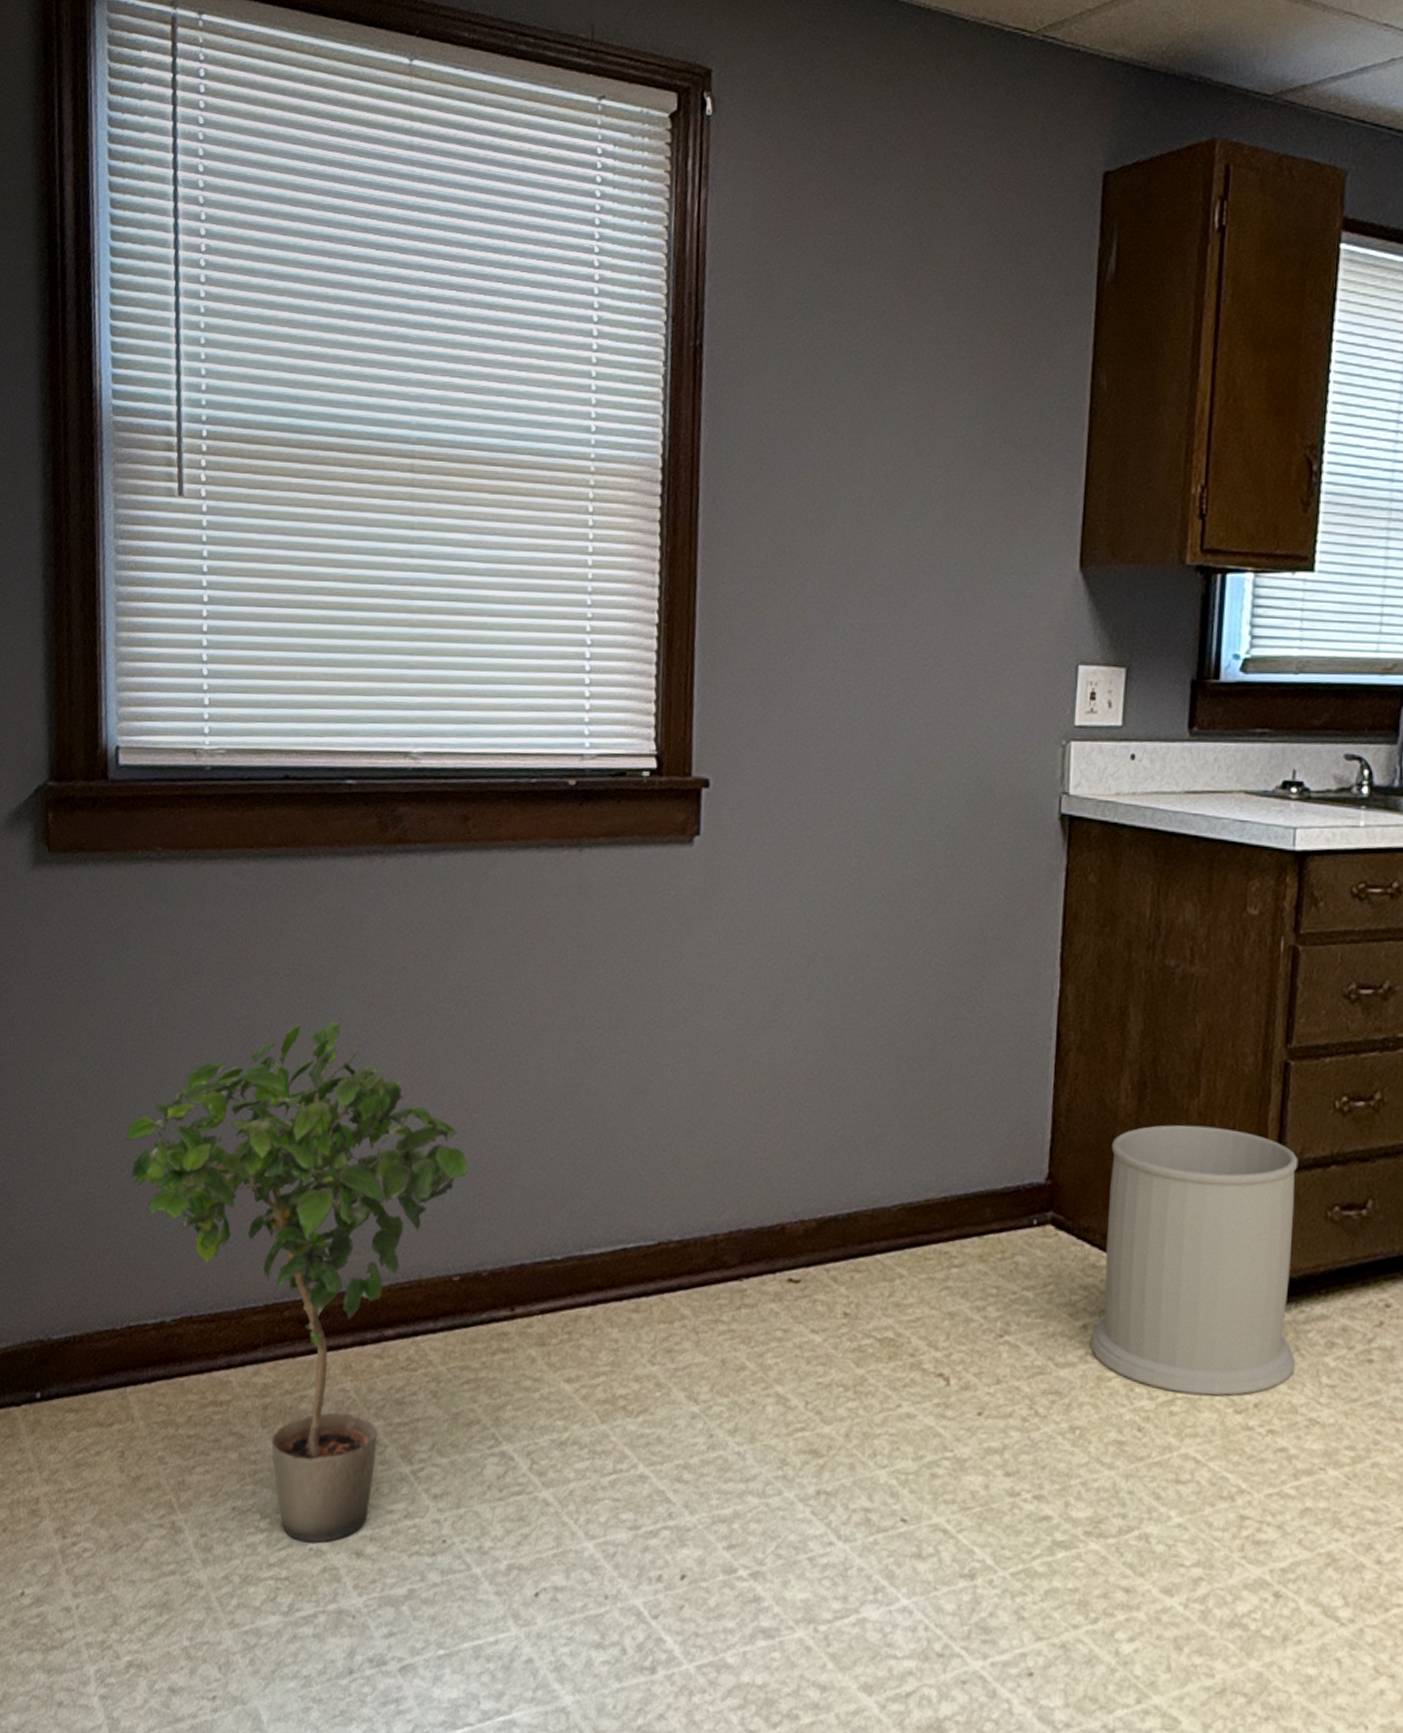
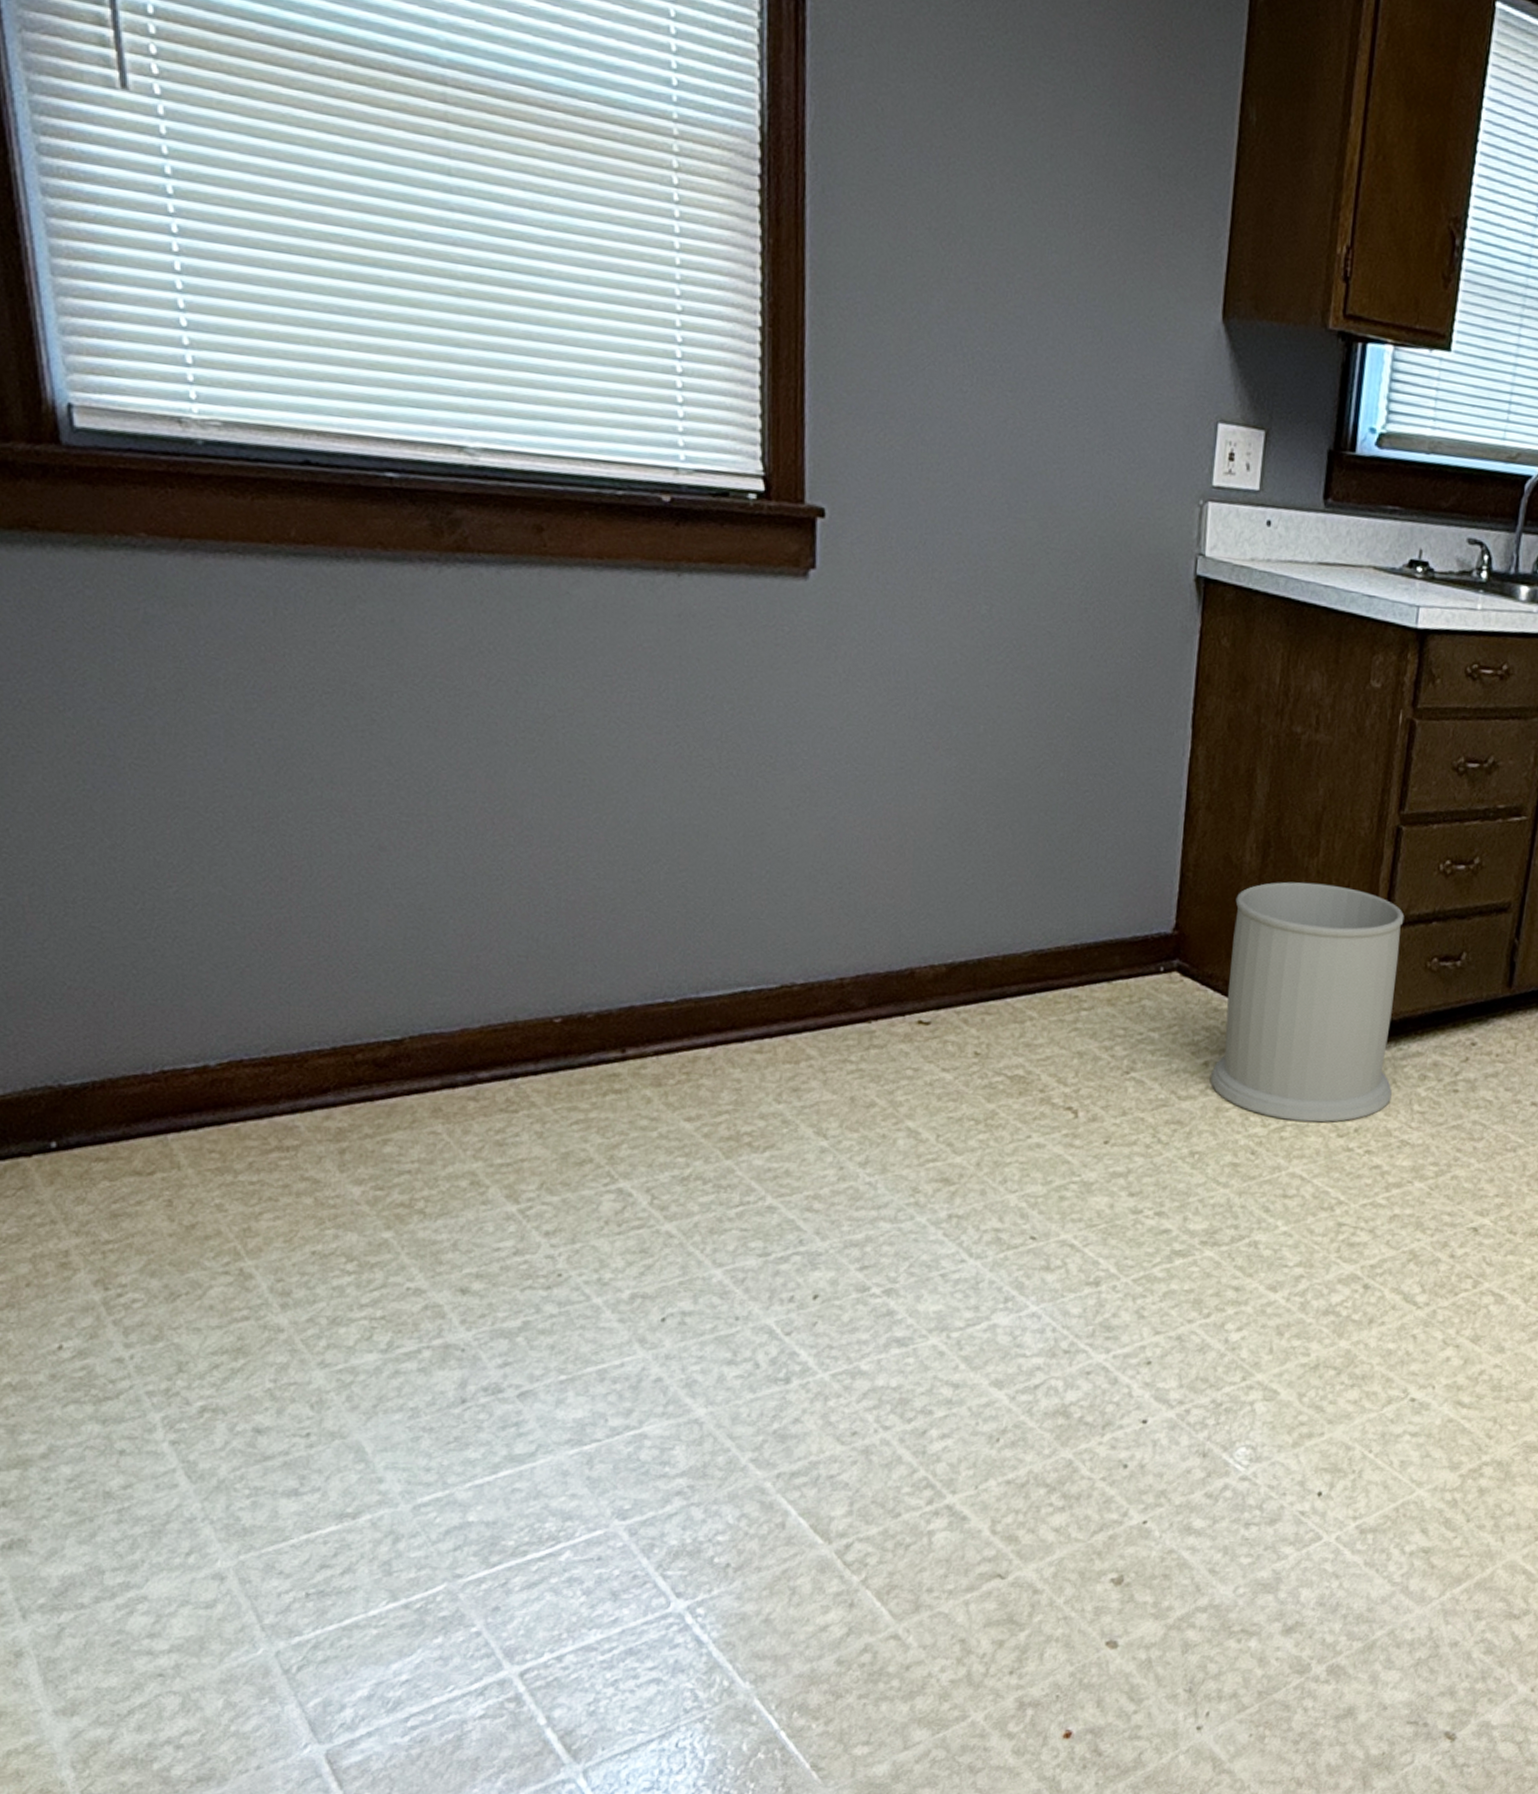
potted plant: present [125,1021,469,1543] -> none [135,747,566,1283]

